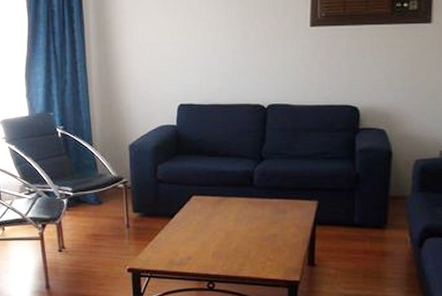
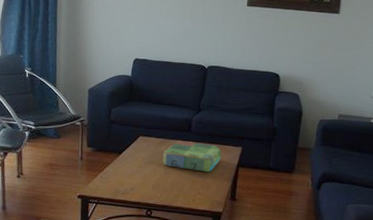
board game: none [221,198,292,234] -> present [162,141,221,172]

